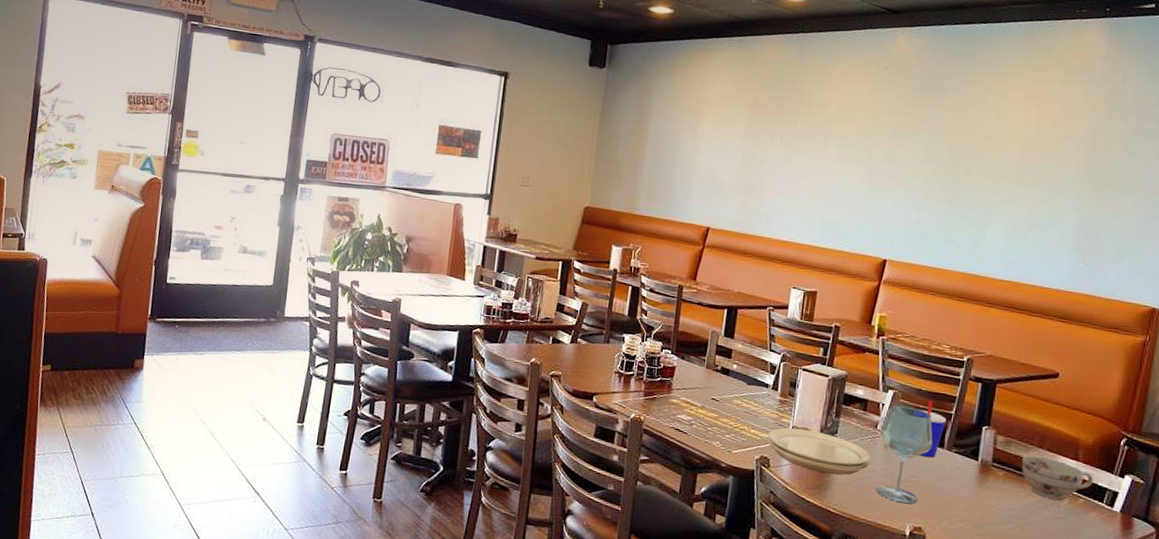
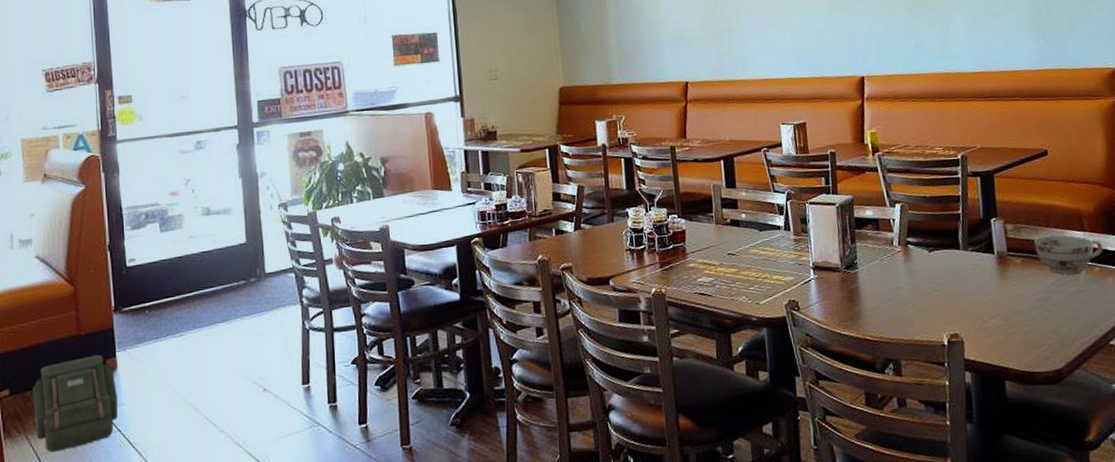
backpack: none [66,352,140,429] -> present [32,354,118,453]
plate: present [767,427,870,475] -> none [790,262,895,303]
wine glass: present [876,405,933,504] -> none [896,216,949,314]
beverage cup: present [920,401,947,457] -> none [931,205,957,262]

